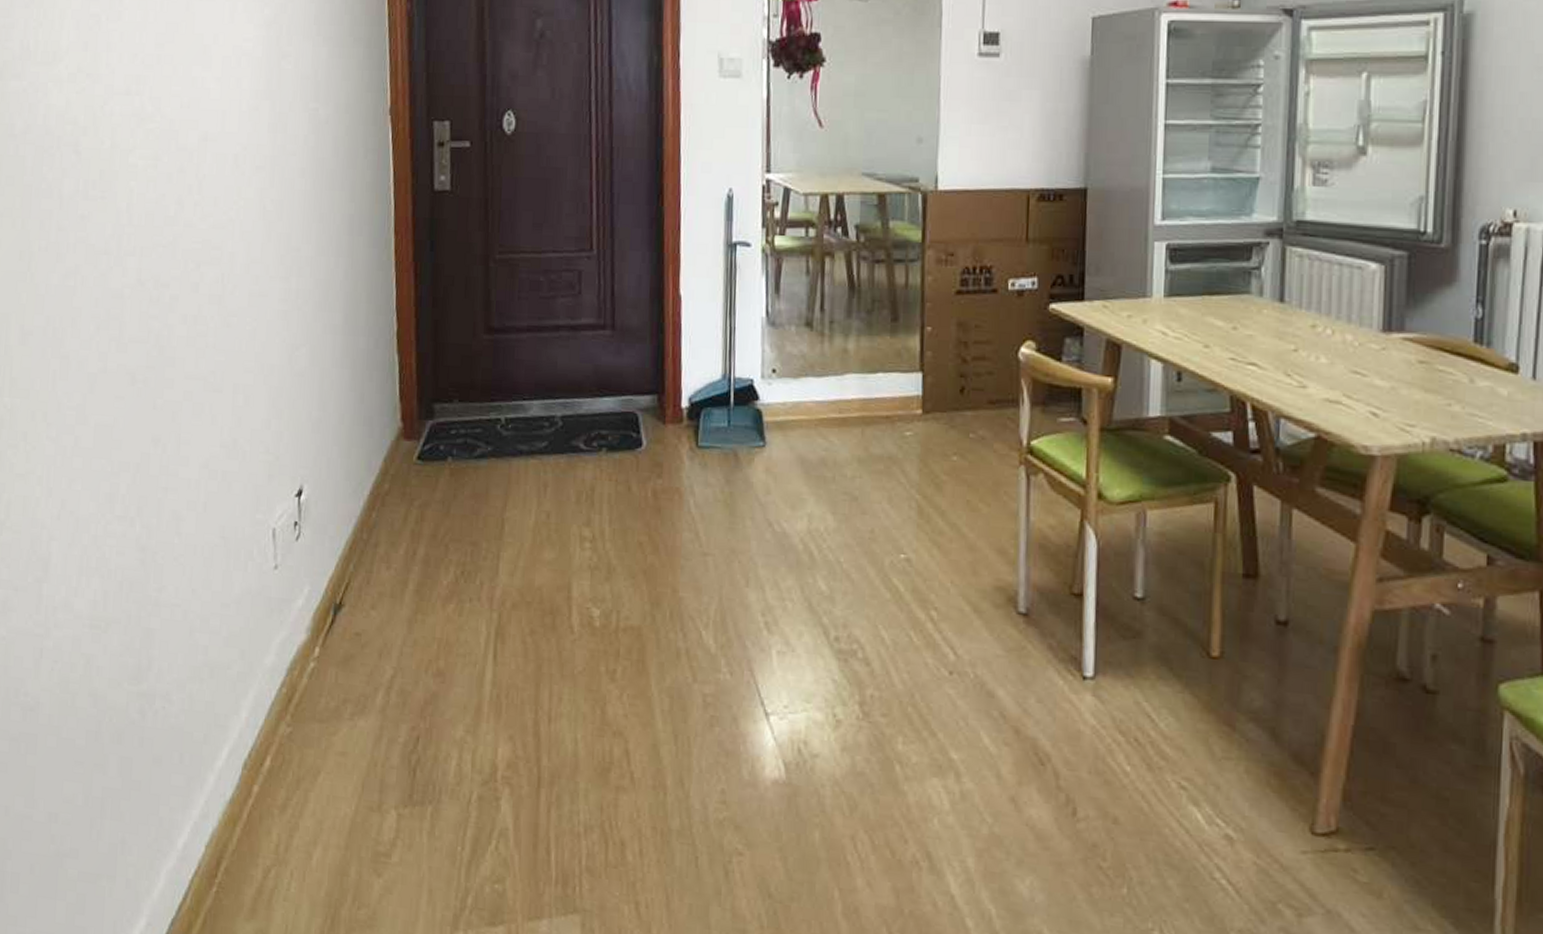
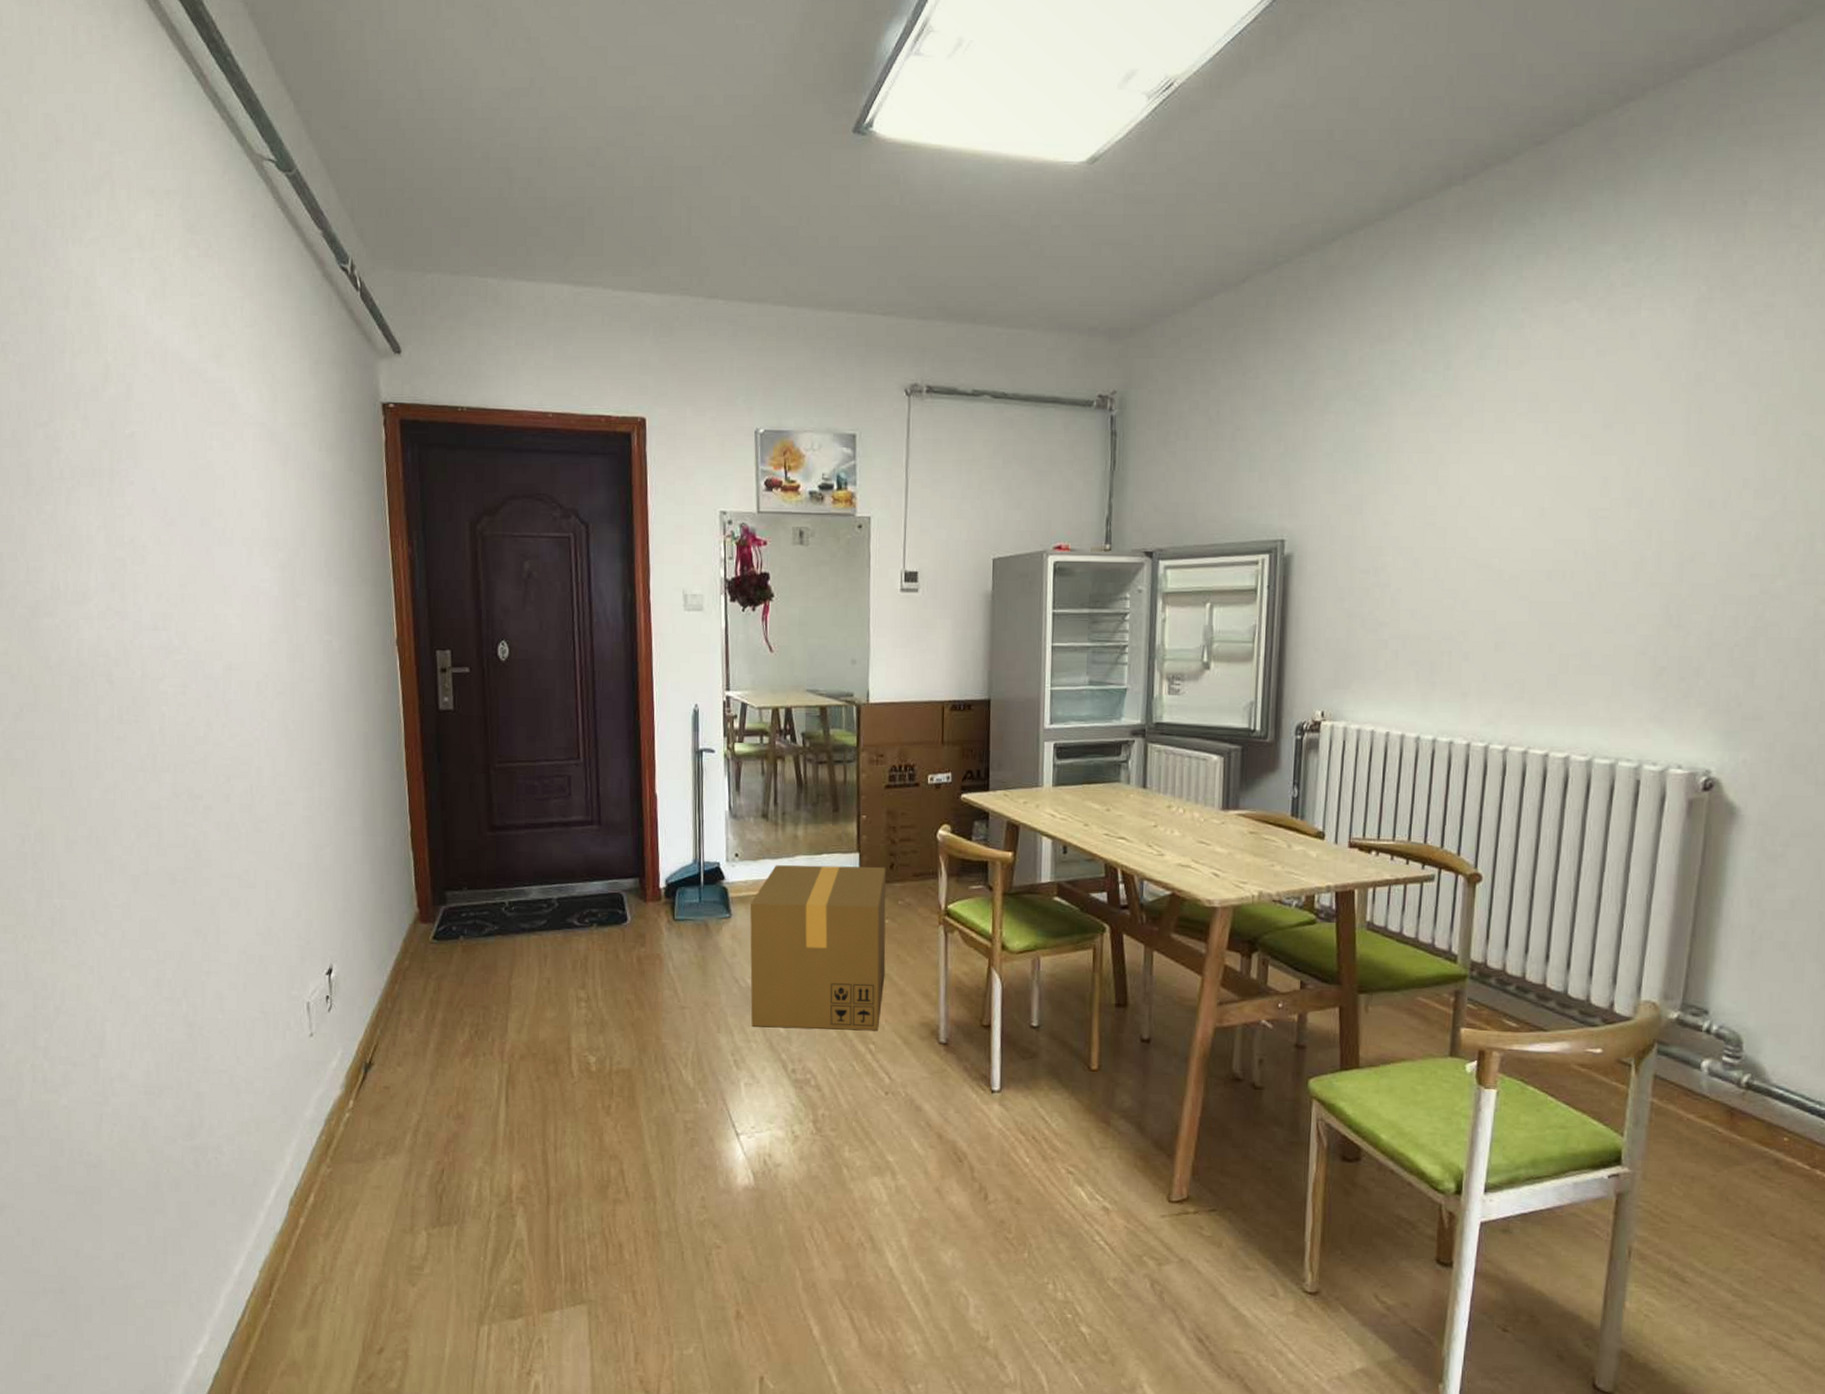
cardboard box: none [786,384,955,594] -> present [749,865,886,1031]

